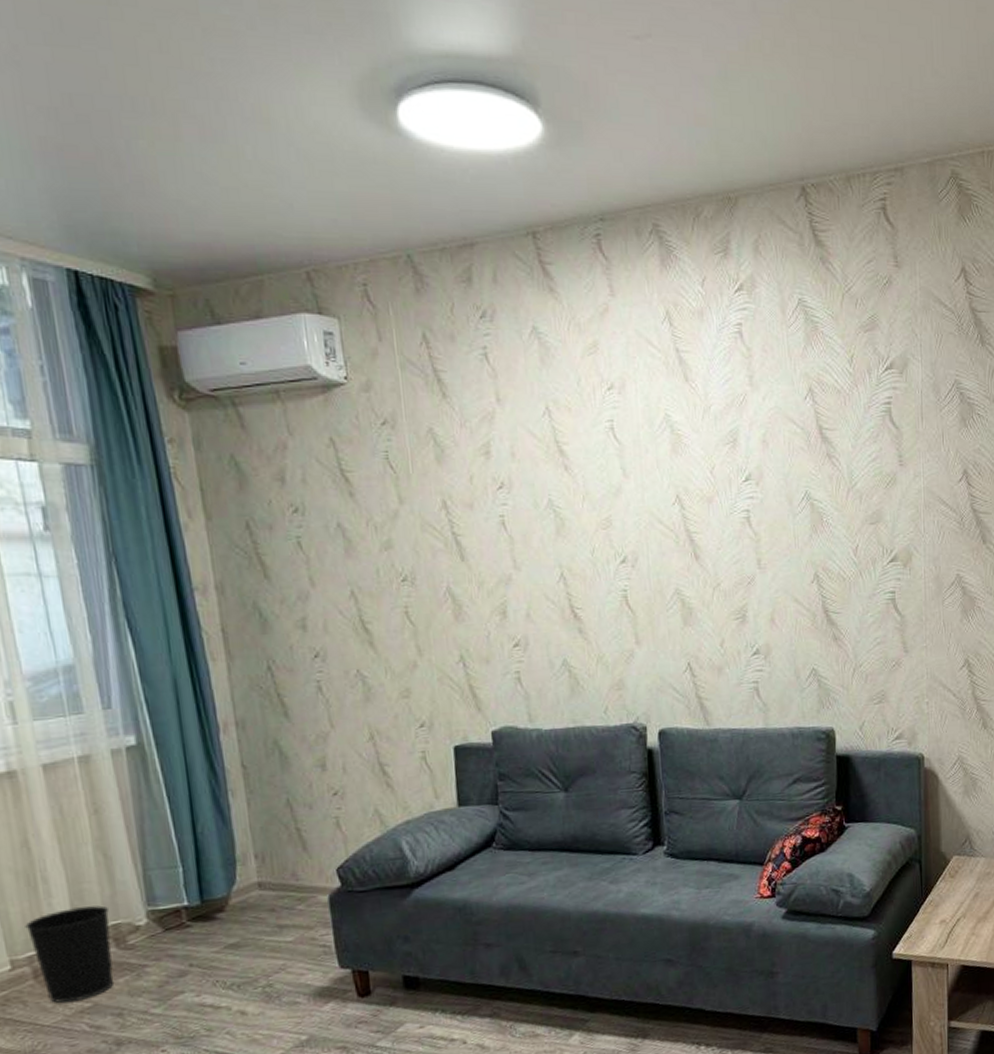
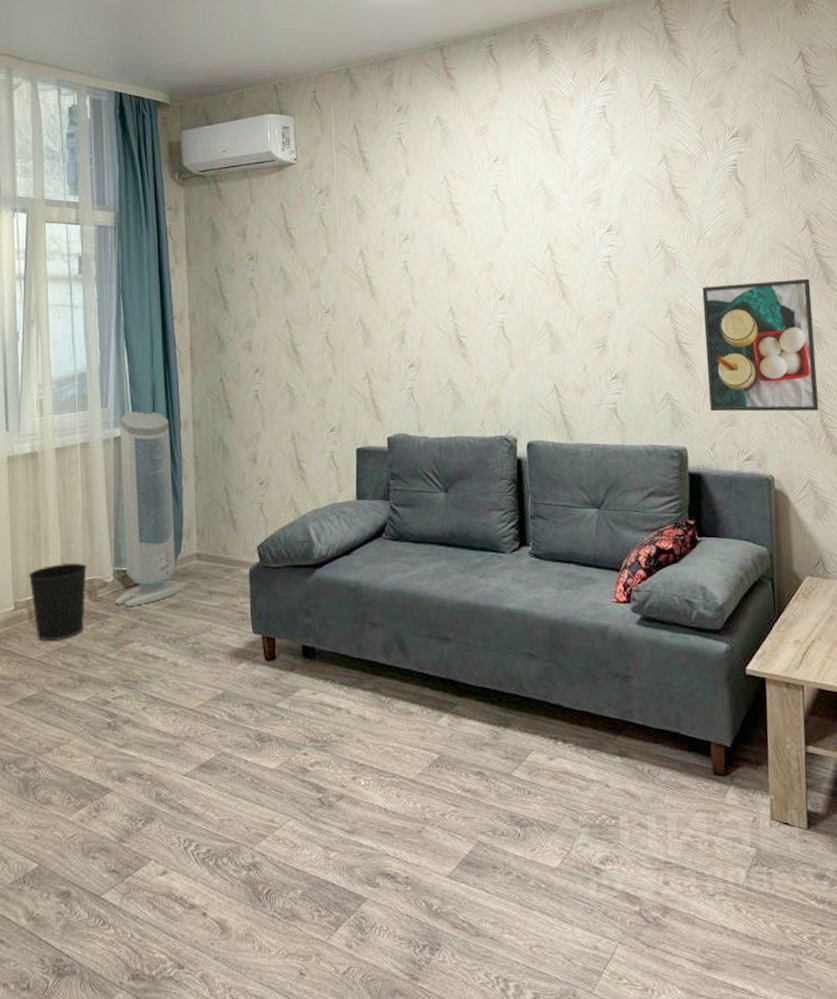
air purifier: none [131,711,250,952] -> present [115,410,188,606]
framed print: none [852,537,971,688] -> present [702,278,819,412]

